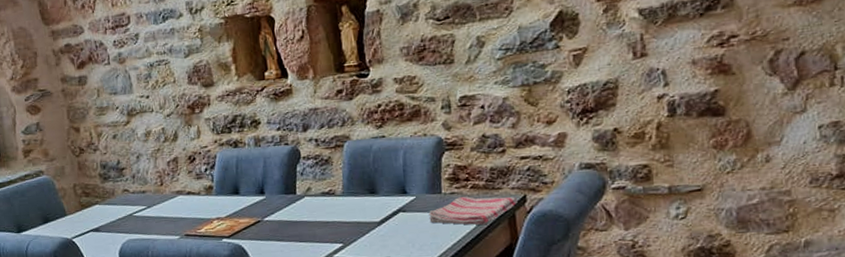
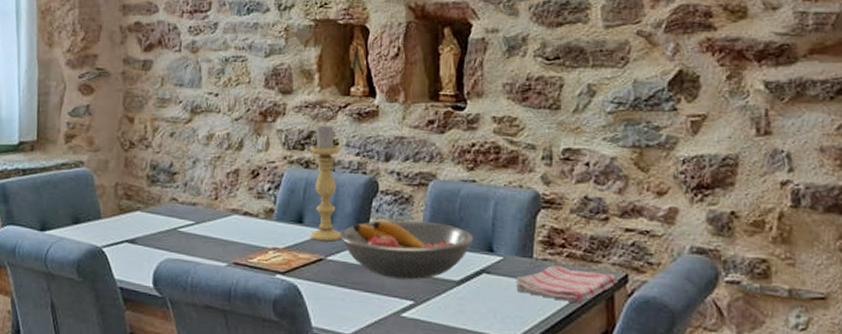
candle holder: none [236,106,273,207] -> present [310,122,341,242]
fruit bowl: none [272,176,389,228] -> present [339,220,474,280]

